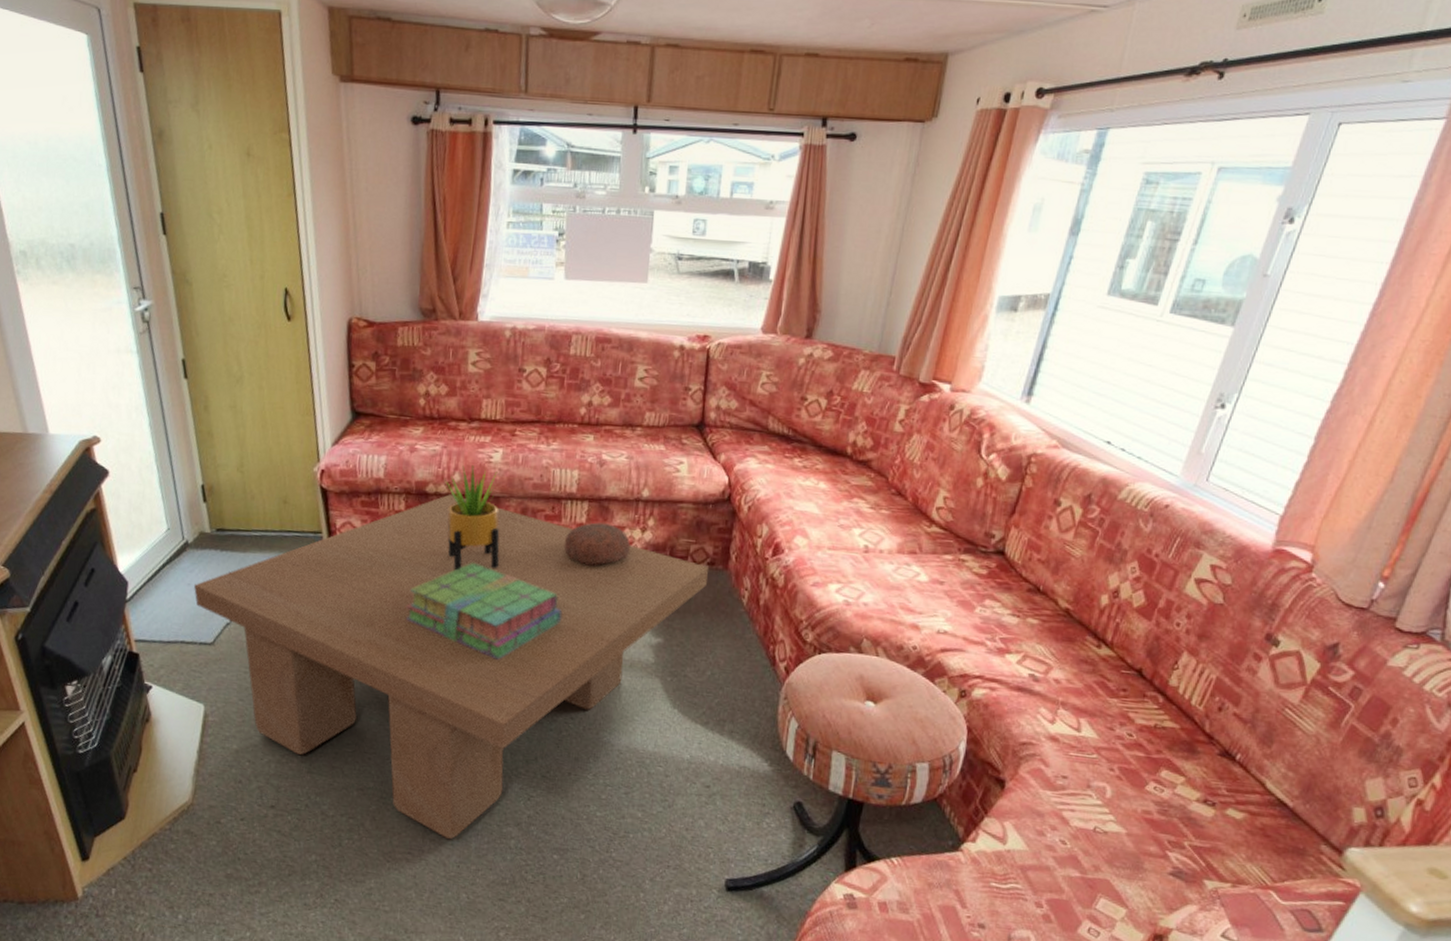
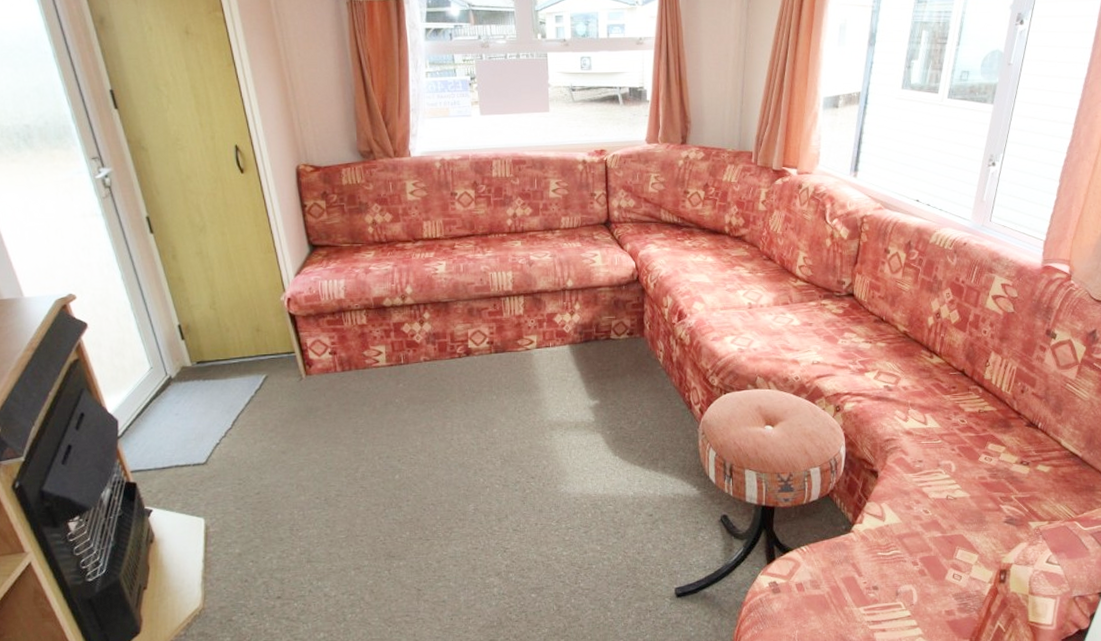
coffee table: present [193,494,710,839] -> none [181,305,629,597]
stack of books: present [405,563,561,660] -> none [377,360,513,439]
potted plant: present [444,465,500,571] -> none [398,278,454,369]
decorative bowl: present [564,522,630,566] -> none [507,312,562,349]

